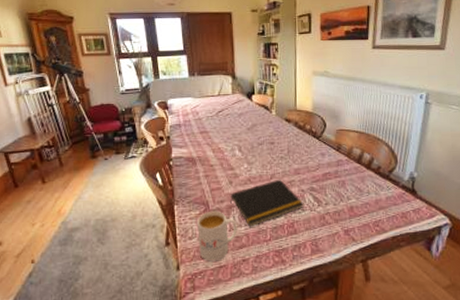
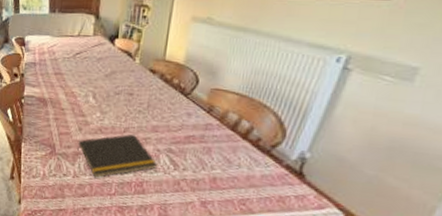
mug: present [196,210,237,262] -> none [41,154,82,204]

